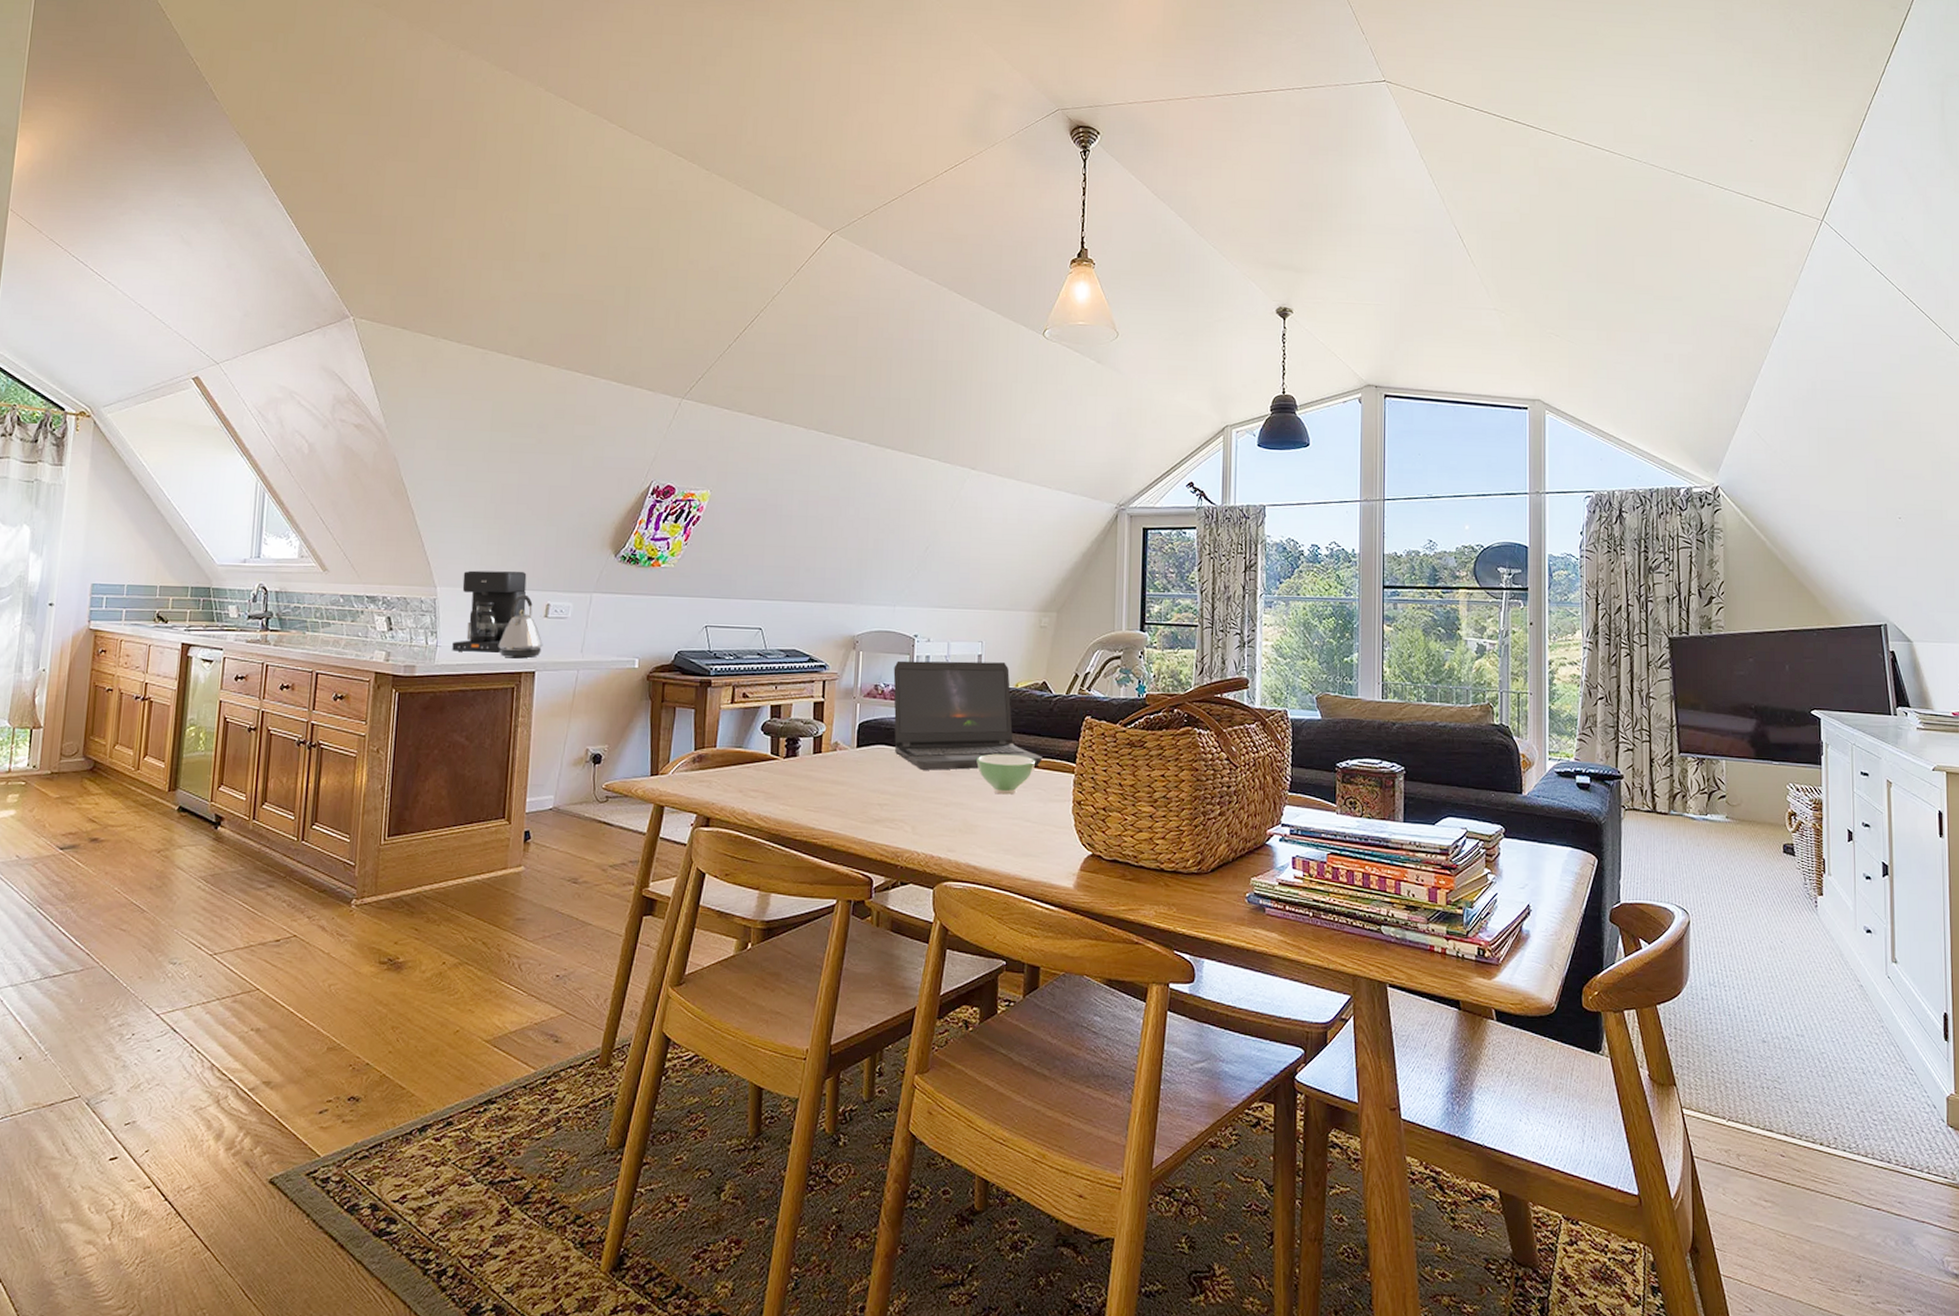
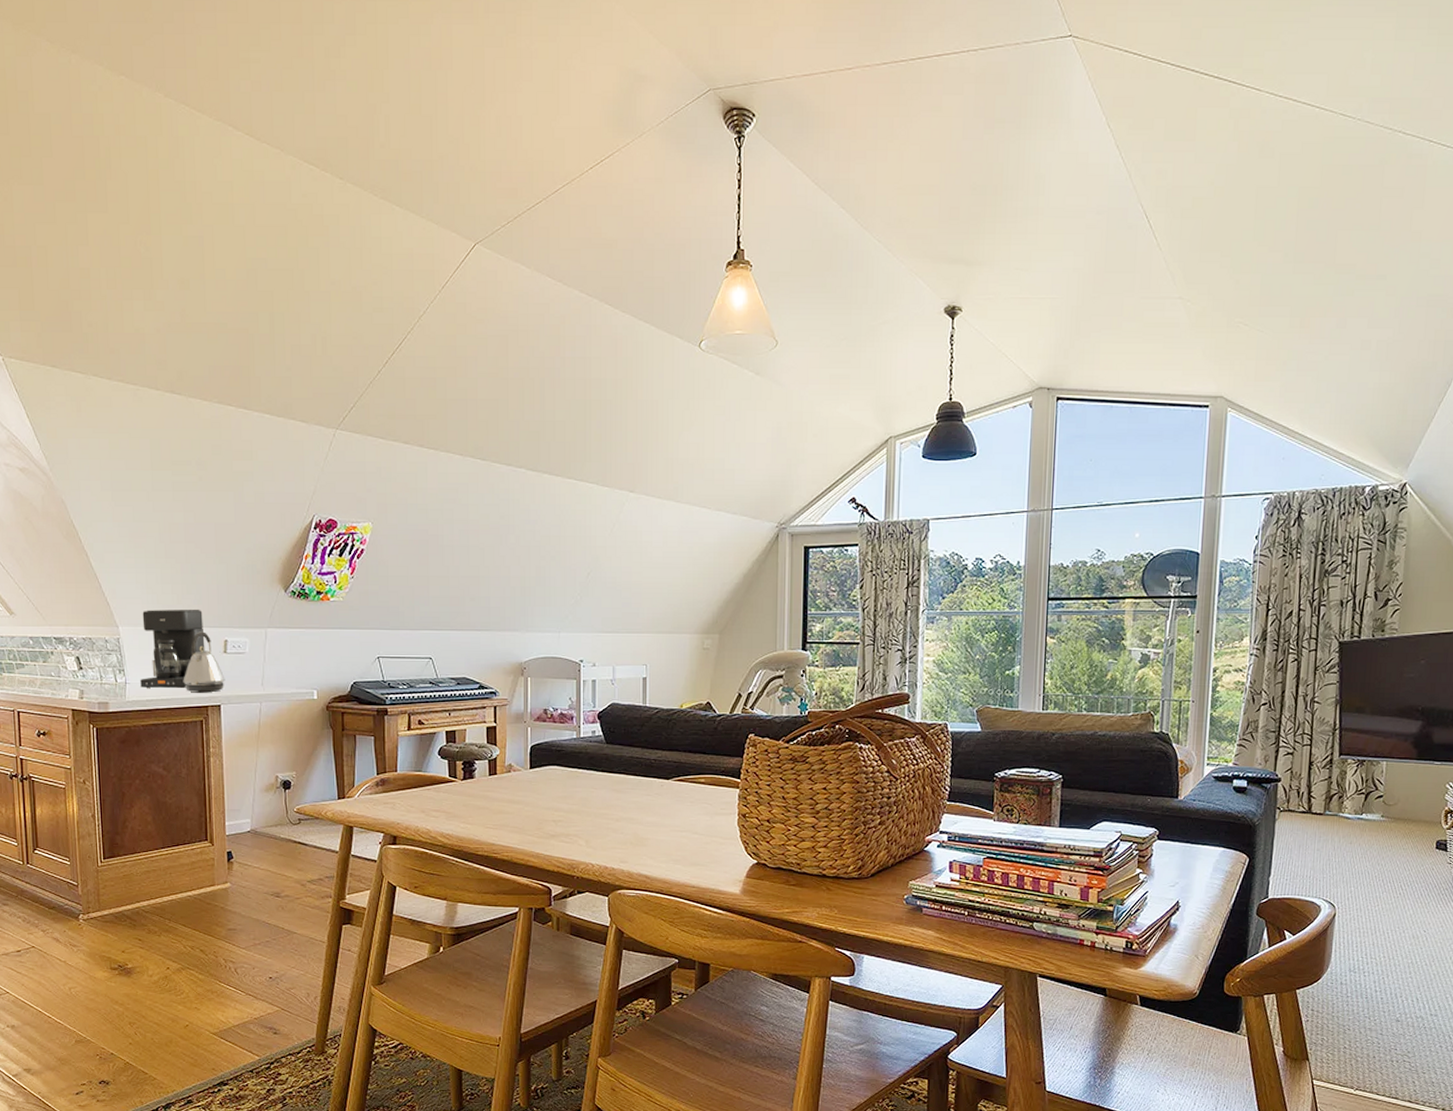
laptop computer: present [893,660,1043,770] -> none [561,684,708,788]
bowl: present [975,753,1036,795] -> none [644,771,702,810]

